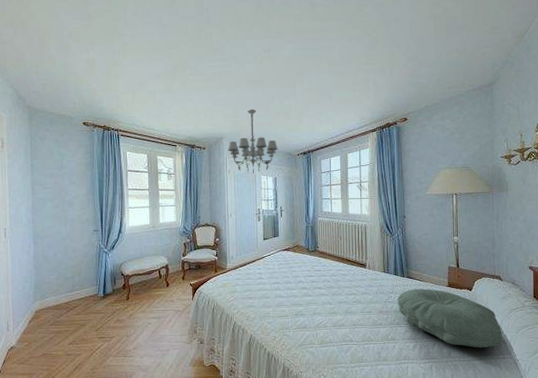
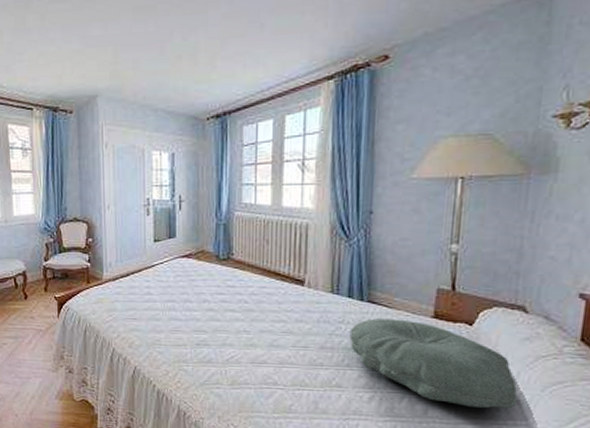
chandelier: present [228,109,278,174] -> none [104,51,178,148]

